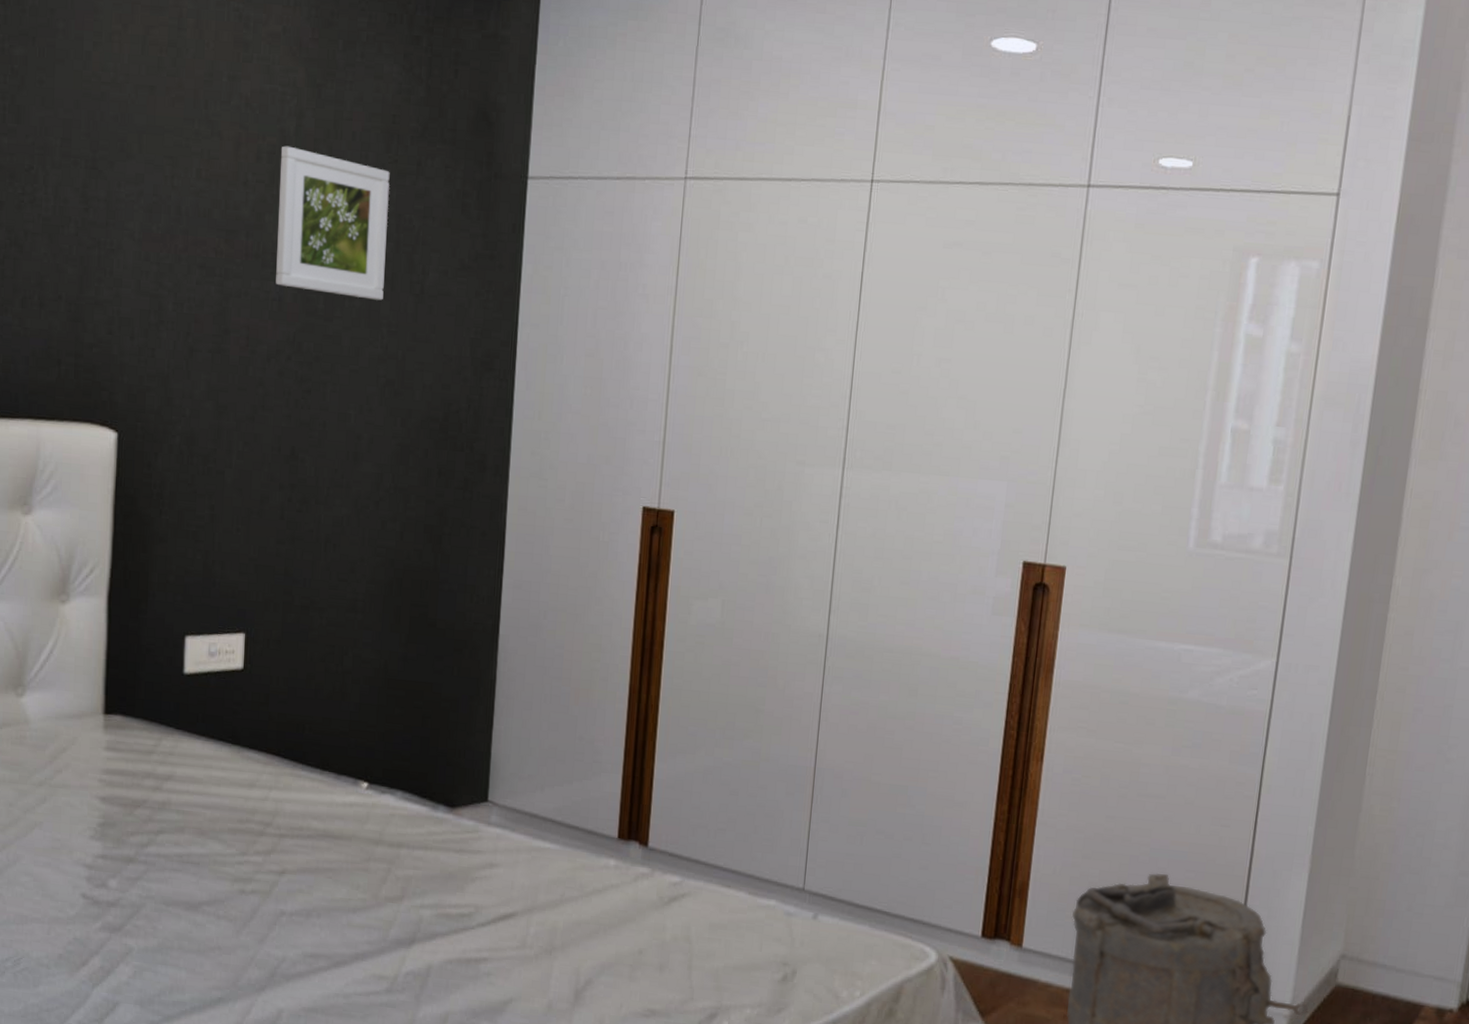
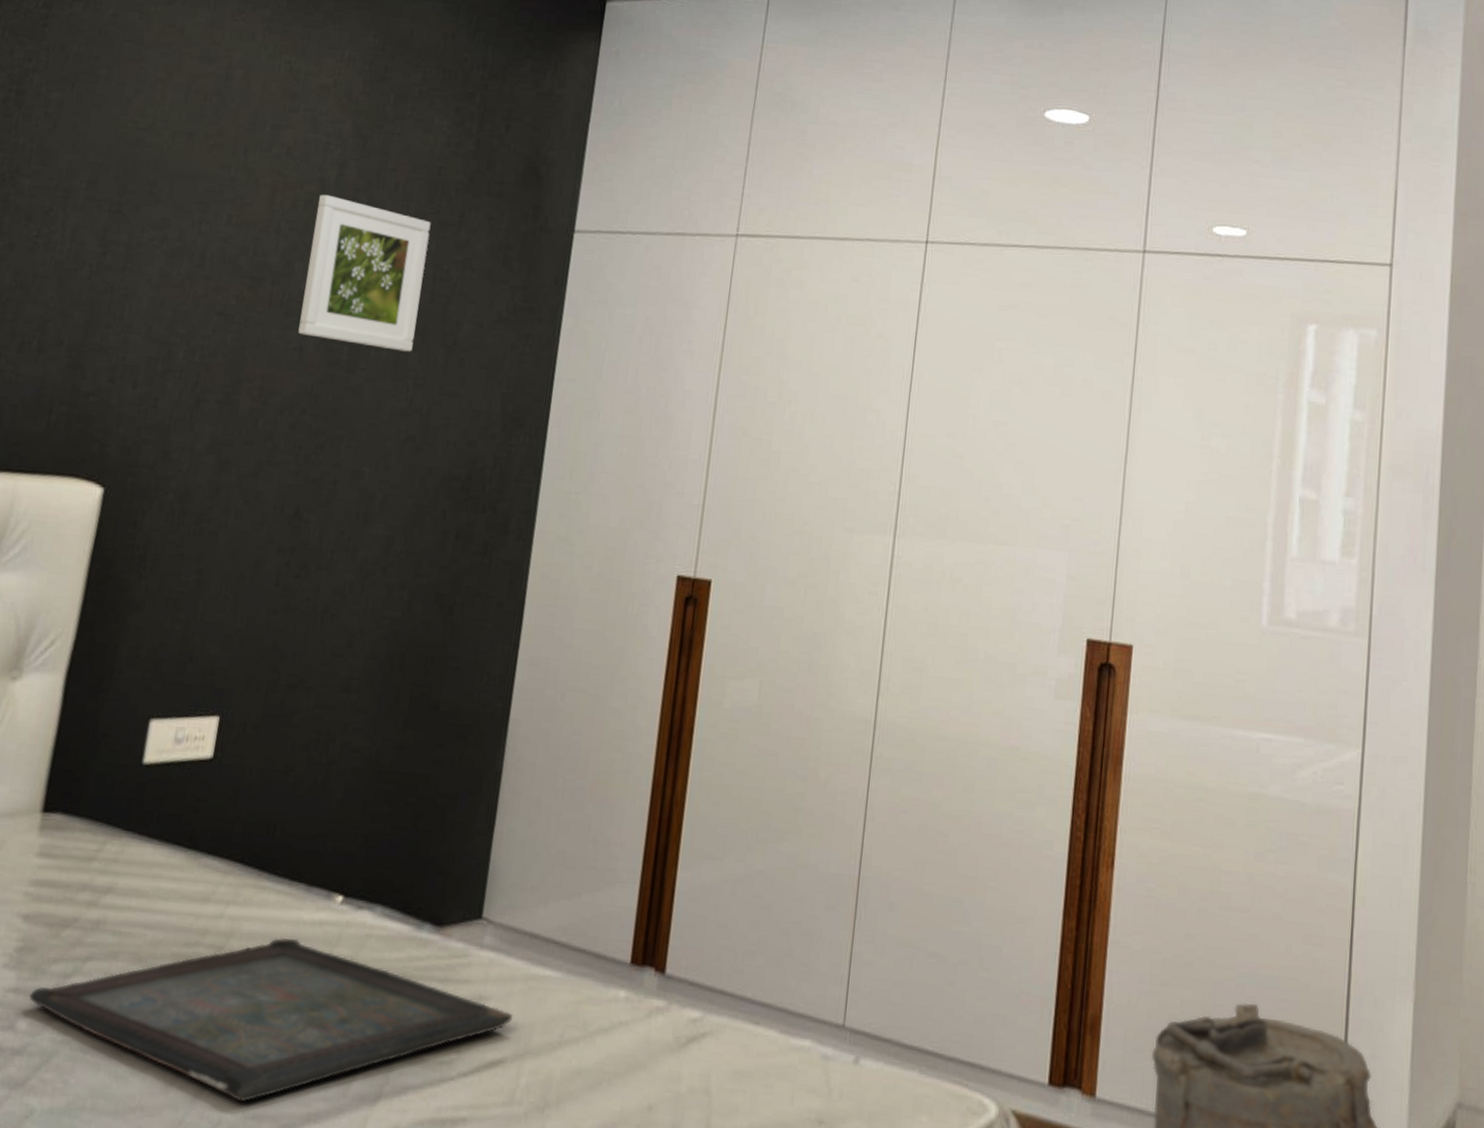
serving tray: none [115,816,521,945] -> present [29,937,514,1103]

